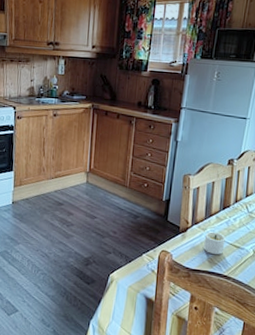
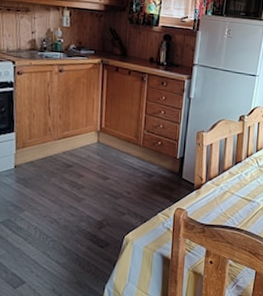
candle: present [203,231,226,255] -> none [217,187,238,209]

